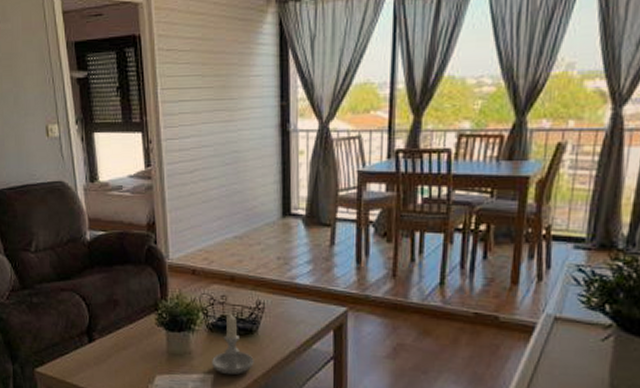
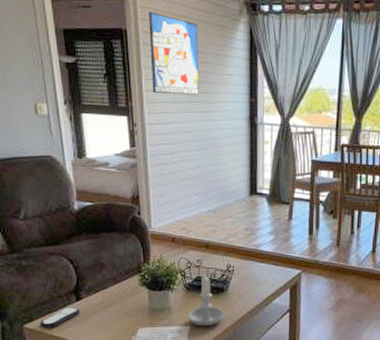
remote control: none [51,349,93,374] -> present [40,307,81,329]
wall art: none [165,11,221,105] -> present [149,11,199,96]

